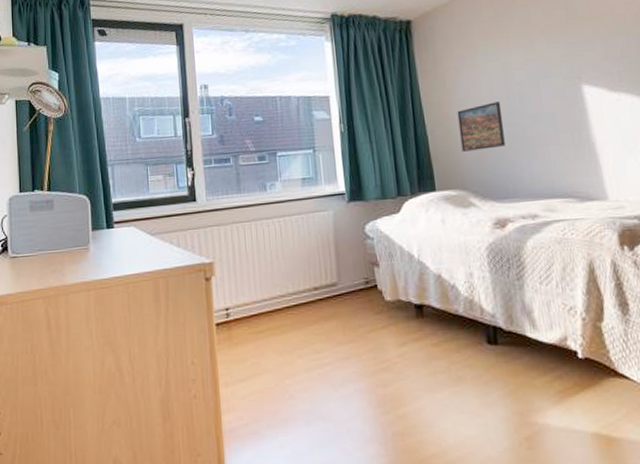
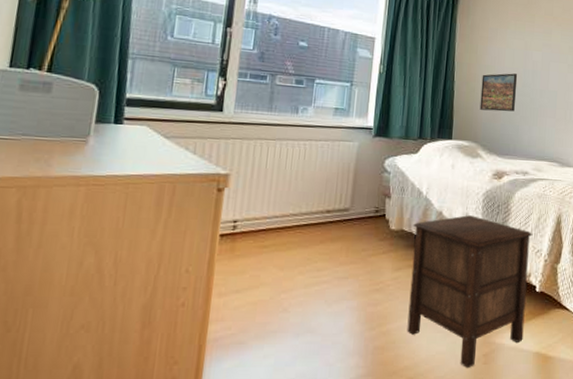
nightstand: none [410,274,573,455] -> present [407,215,533,369]

